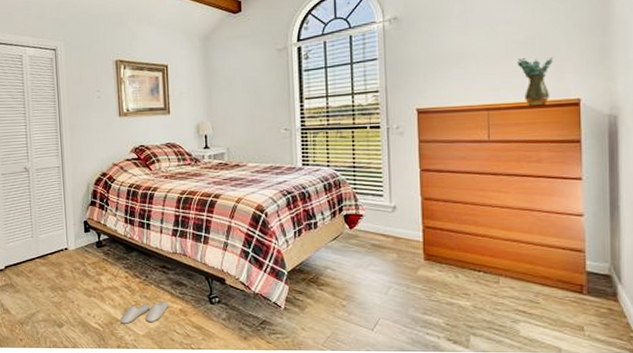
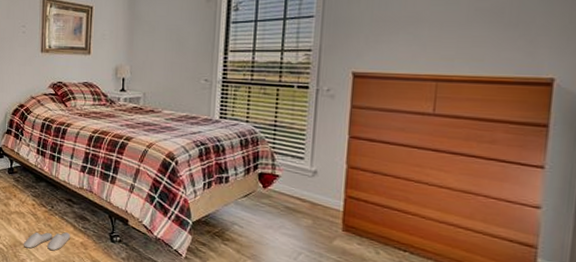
vase: present [518,56,553,106] -> none [479,28,525,82]

